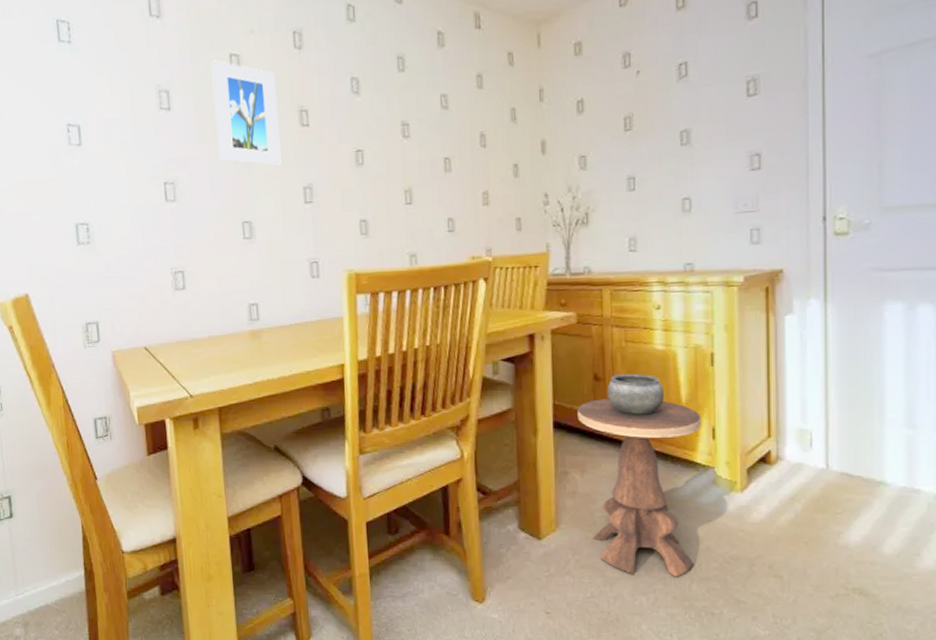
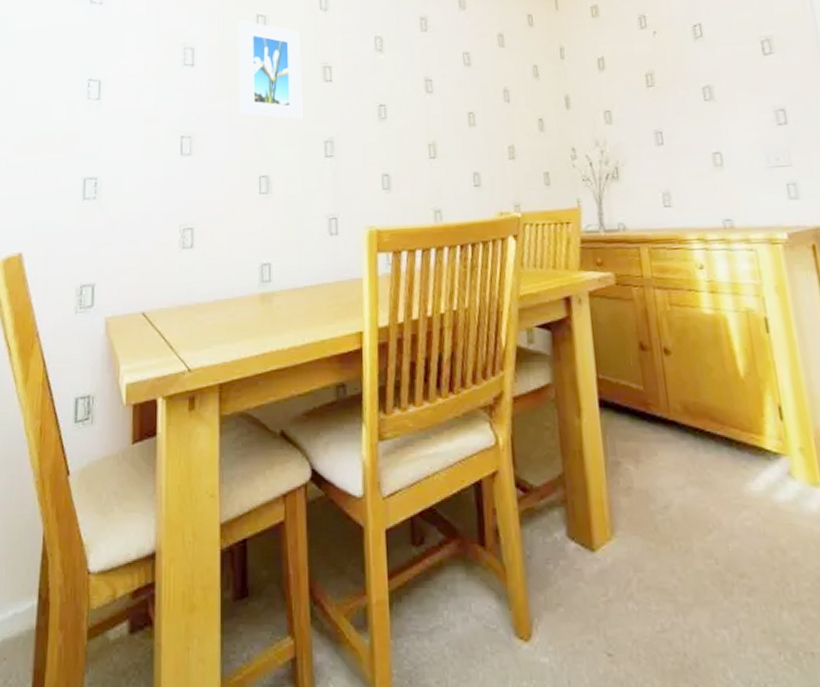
side table: present [577,373,702,577] -> none [624,341,782,602]

